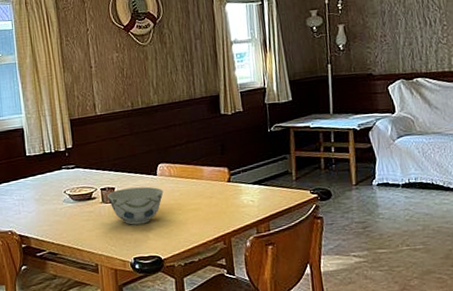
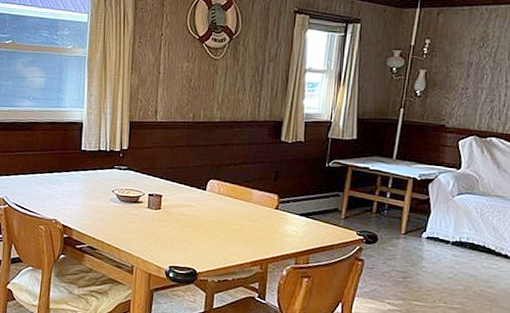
bowl: present [107,186,164,225] -> none [154,198,210,236]

